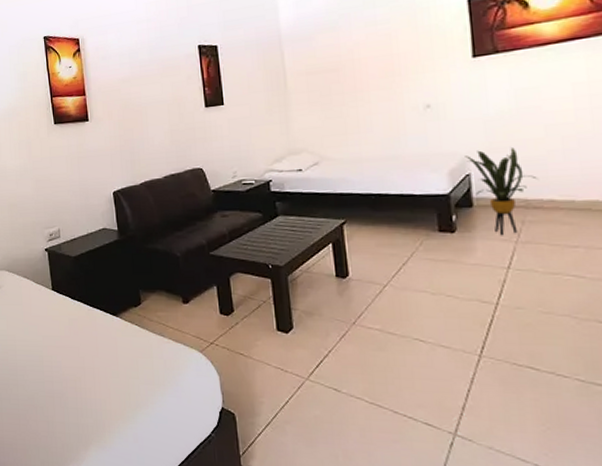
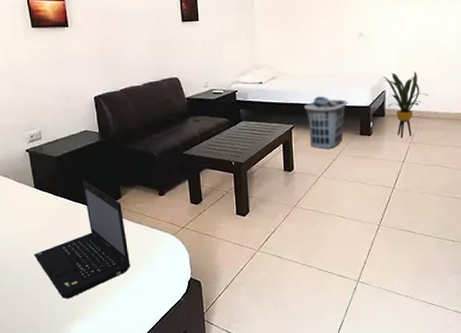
laptop: none [49,282,151,420] -> present [34,180,130,299]
clothes hamper: none [358,183,419,249] -> present [304,96,349,148]

